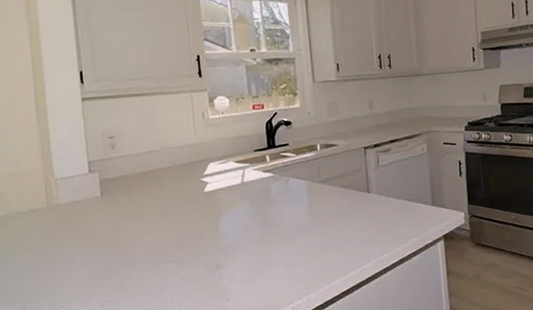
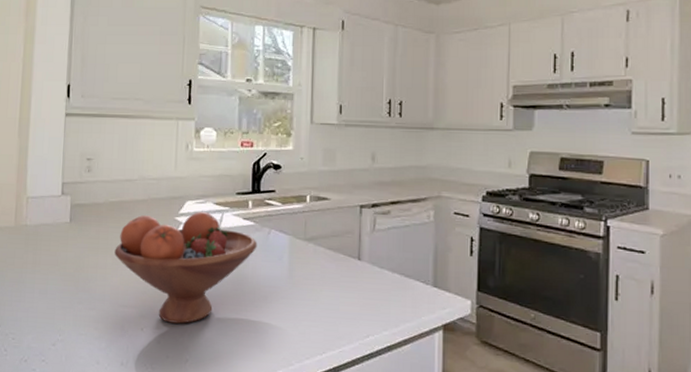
fruit bowl: none [148,170,279,270] -> present [114,211,257,324]

